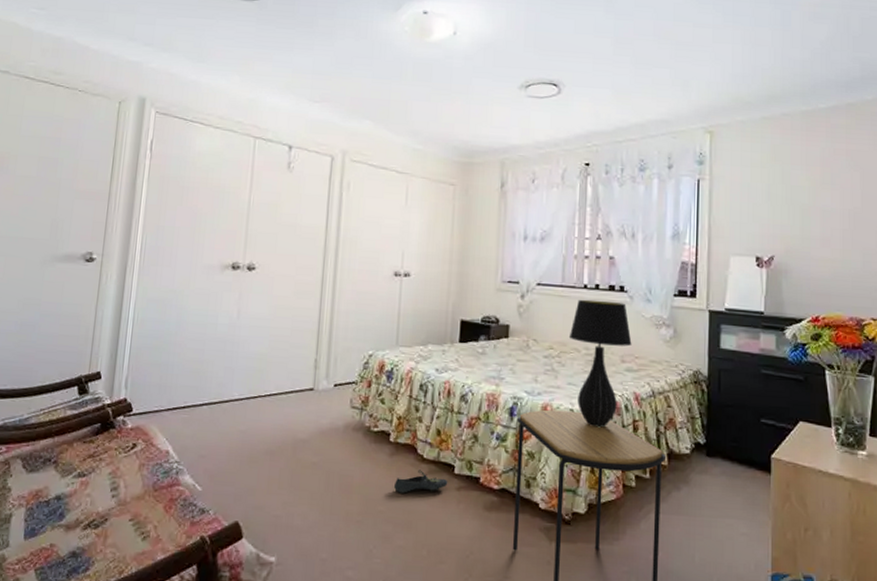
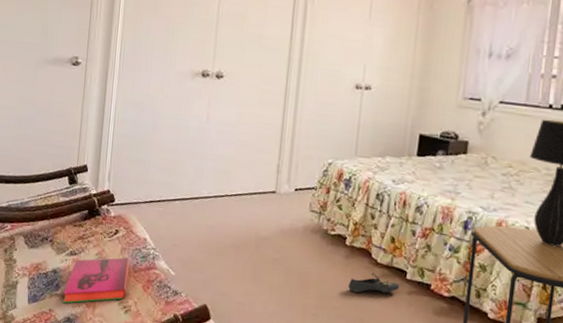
hardback book: none [67,474,150,536] -> present [63,257,130,304]

